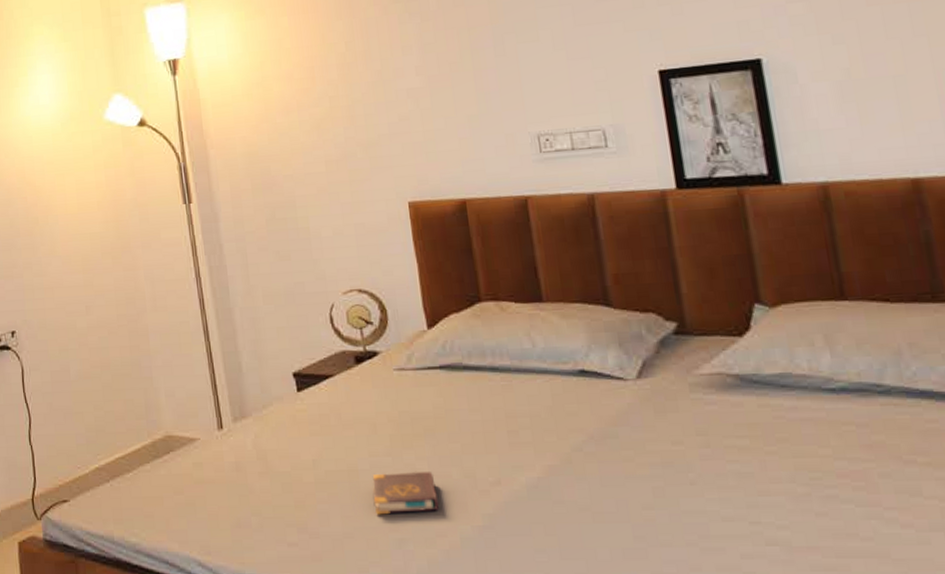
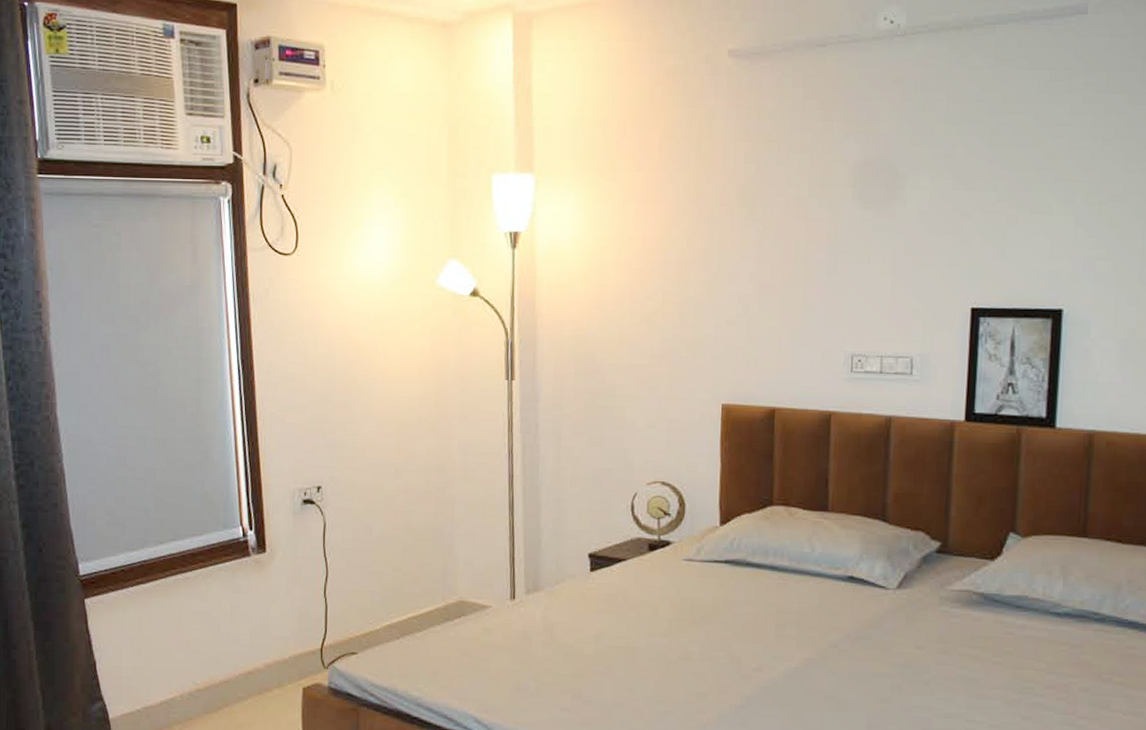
book: present [372,472,439,515] -> none [645,653,704,690]

